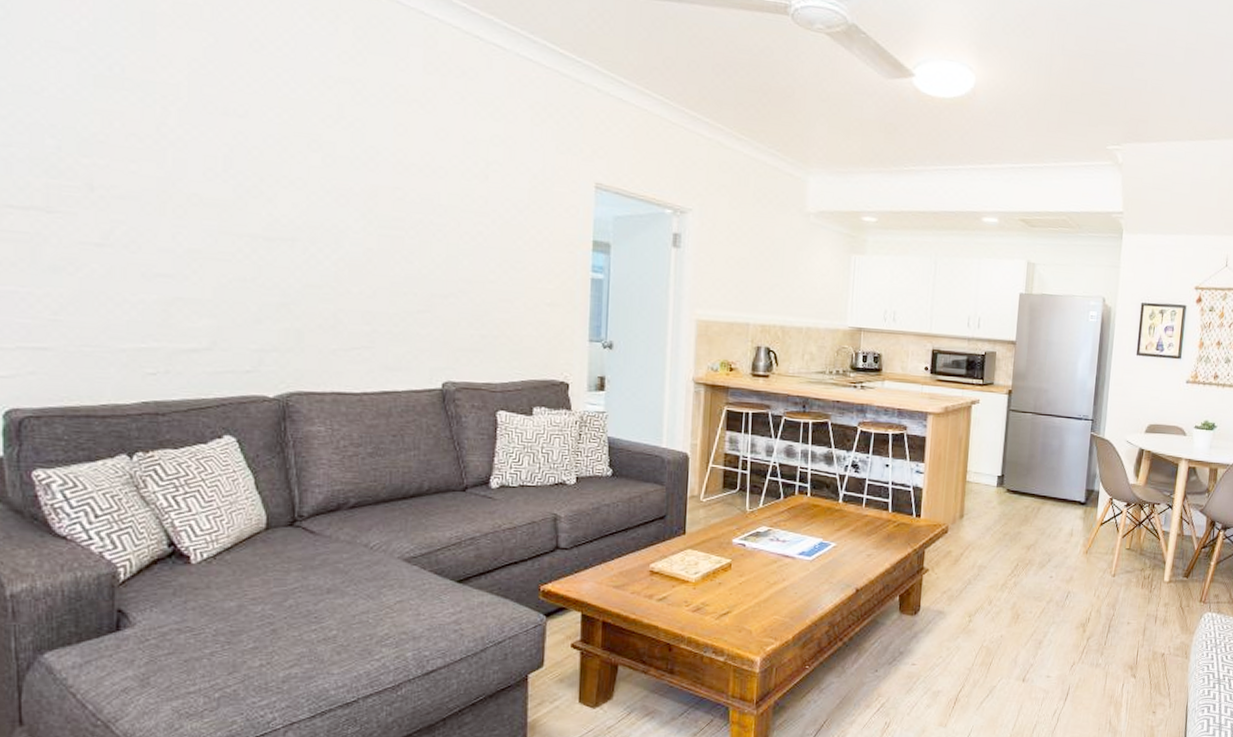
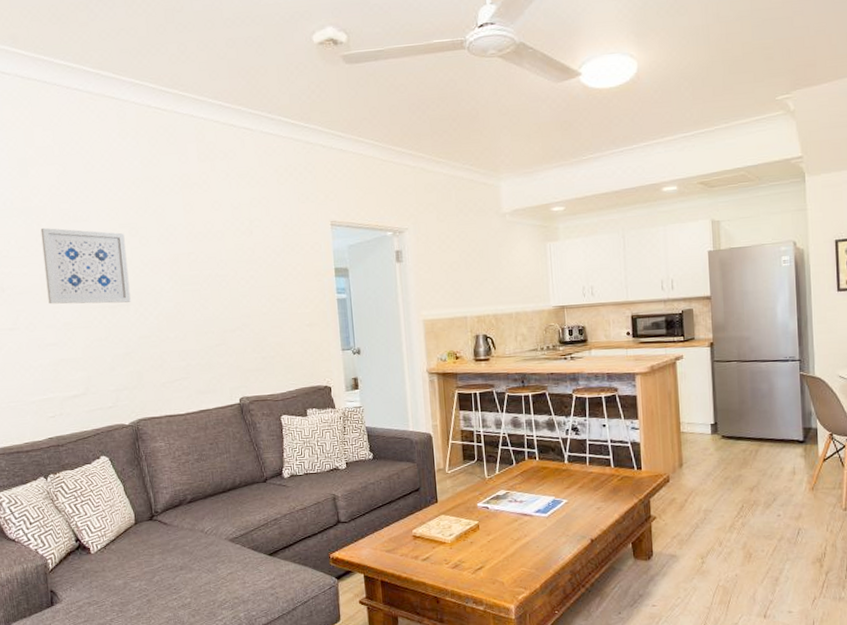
wall art: none [166,113,300,238] -> present [40,227,131,305]

